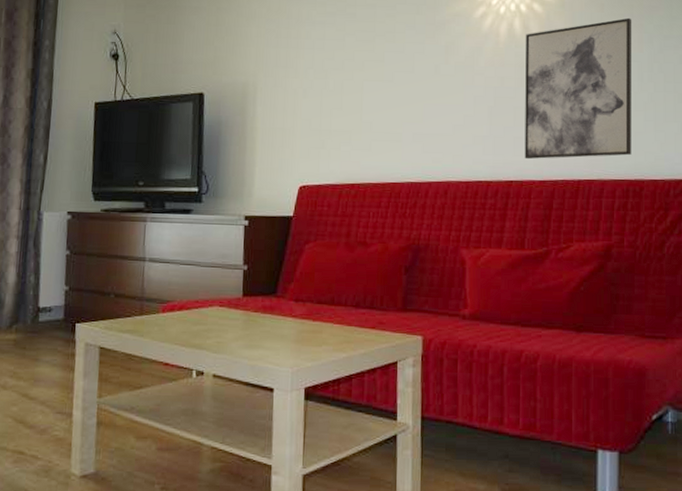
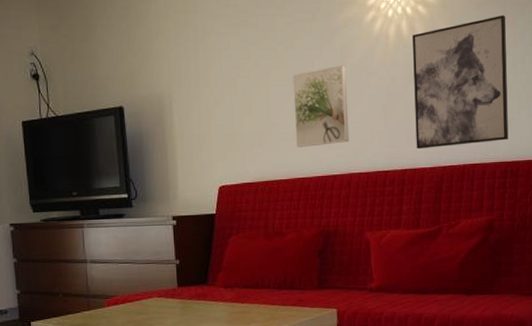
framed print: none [389,62,450,150] -> present [293,65,349,148]

